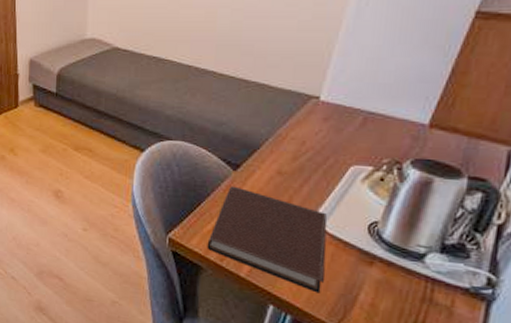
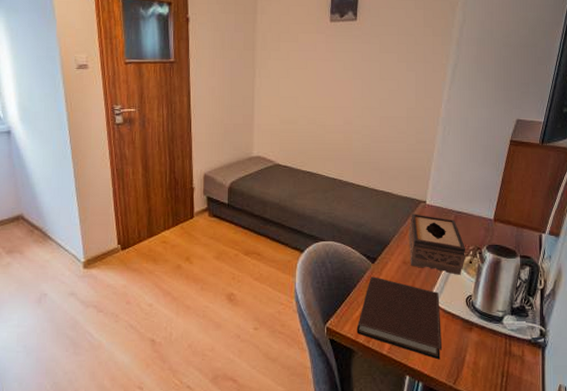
tissue box: none [287,112,377,195] -> present [409,214,466,275]

